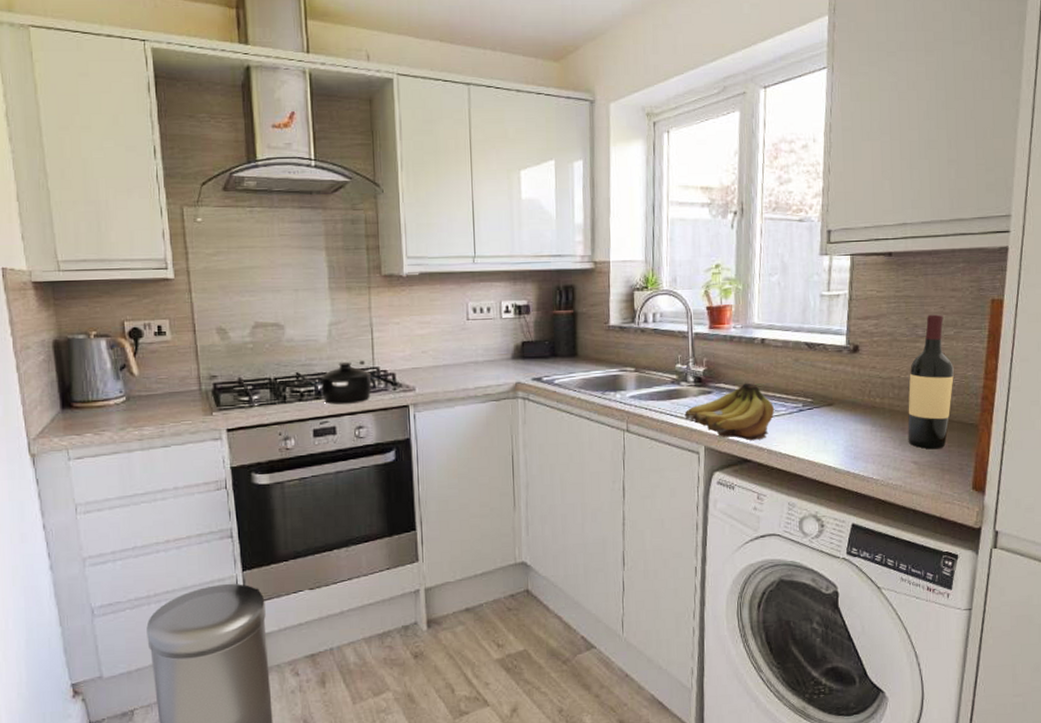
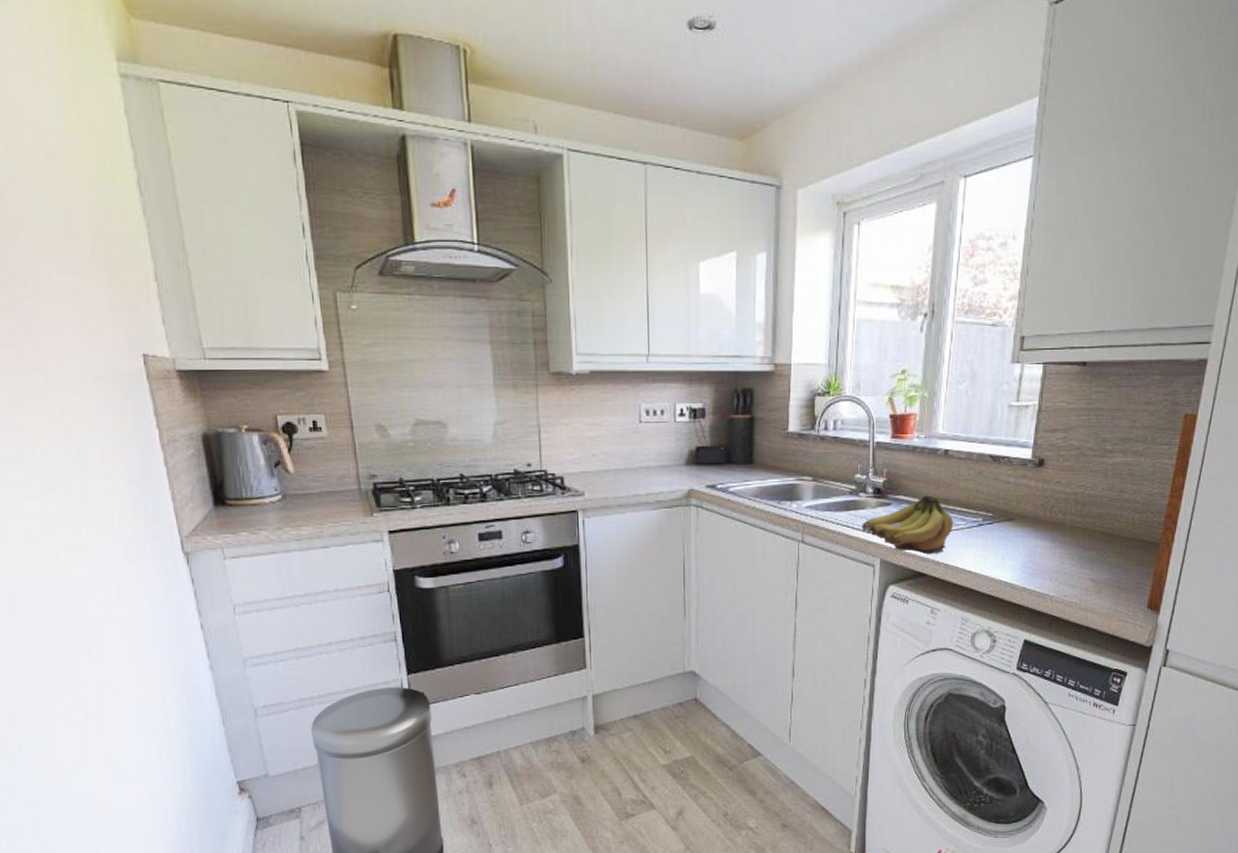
saucepan: present [320,362,372,406] -> none [485,464,540,509]
wine bottle: present [907,314,954,450] -> none [1087,429,1140,567]

